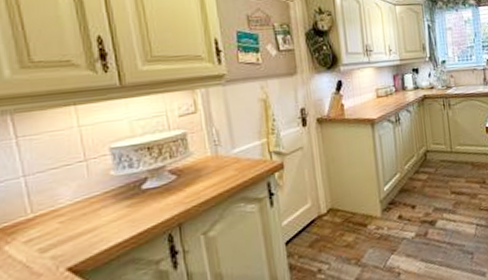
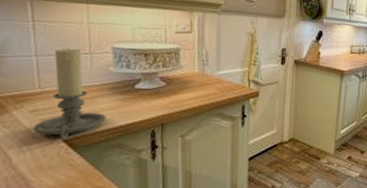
candle holder: none [30,159,114,268] -> present [33,47,107,139]

